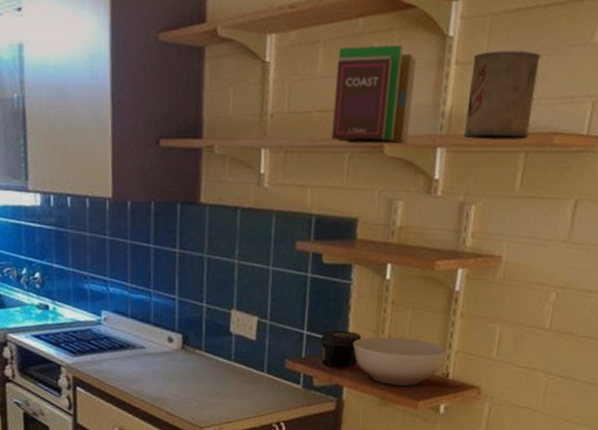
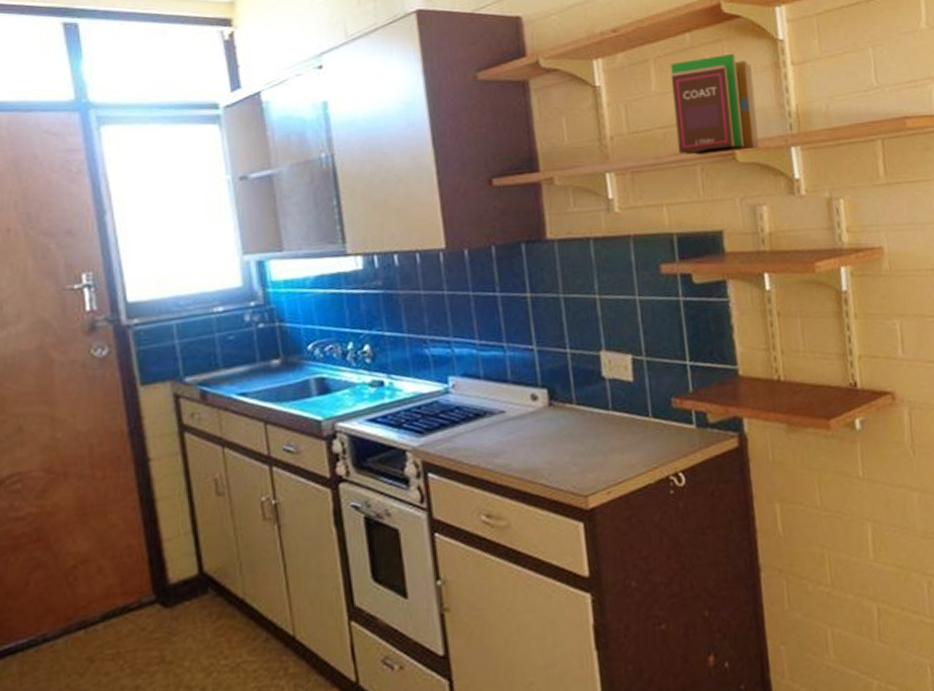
jar: present [320,330,362,369] -> none [707,353,753,398]
bowl: present [352,336,448,386] -> none [743,350,849,407]
tin can: present [463,50,541,141] -> none [807,44,880,134]

